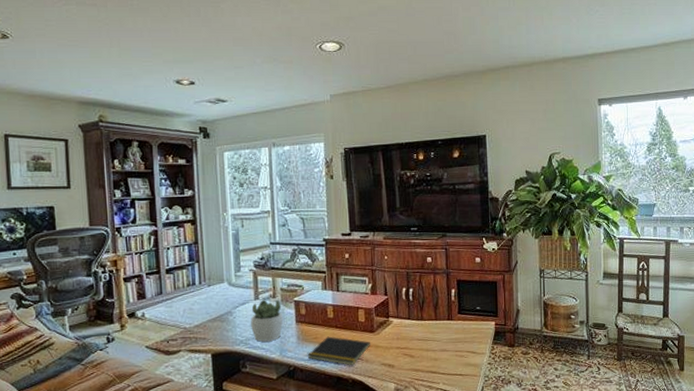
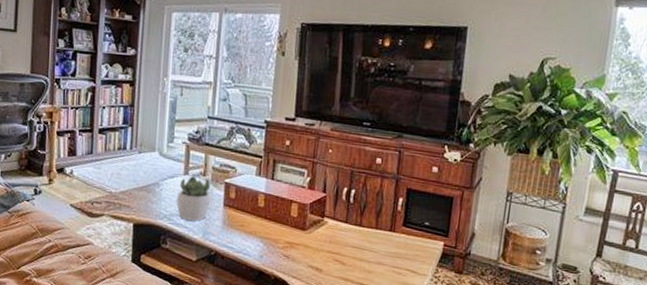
notepad: present [307,336,371,366] -> none [230,226,301,262]

